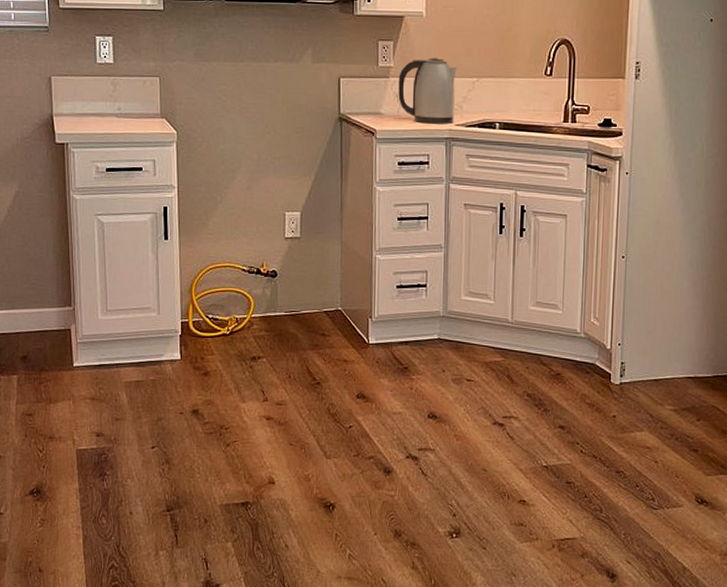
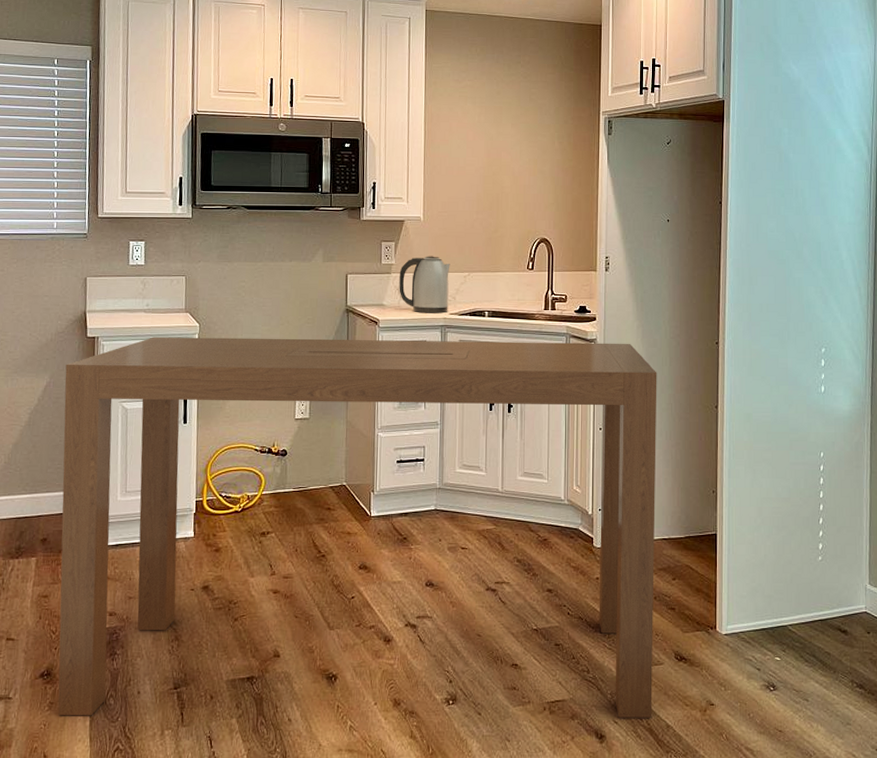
dining table: none [35,144,690,560] -> present [57,337,657,718]

